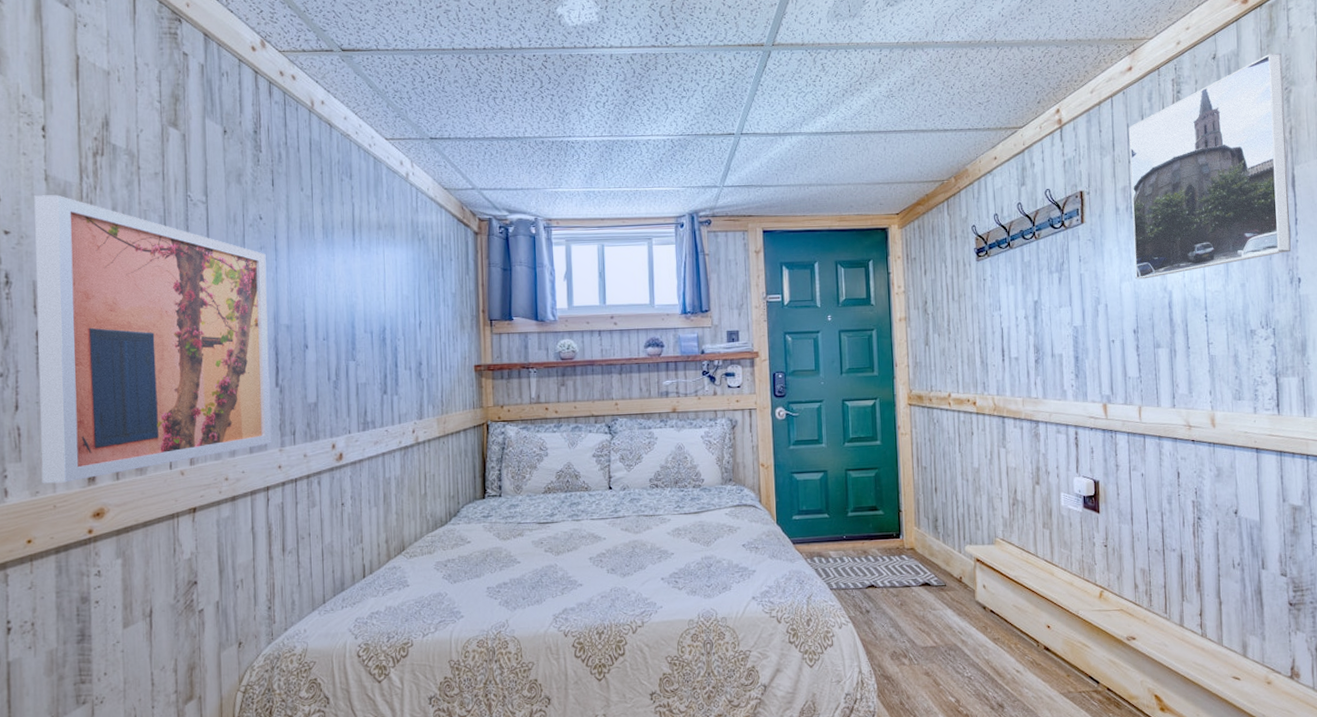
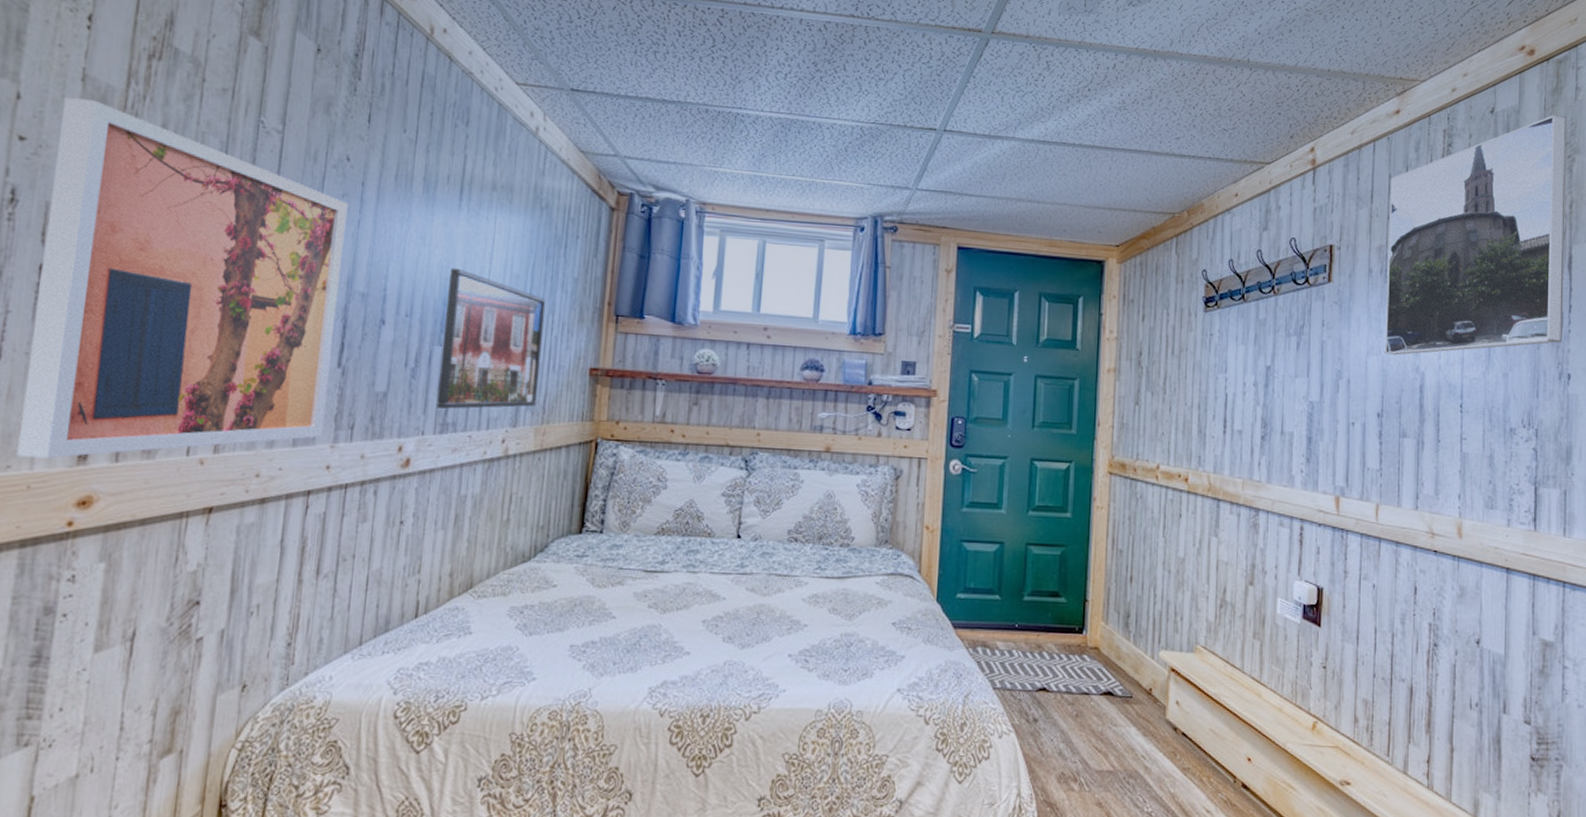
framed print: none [354,296,436,411] -> present [436,267,547,409]

